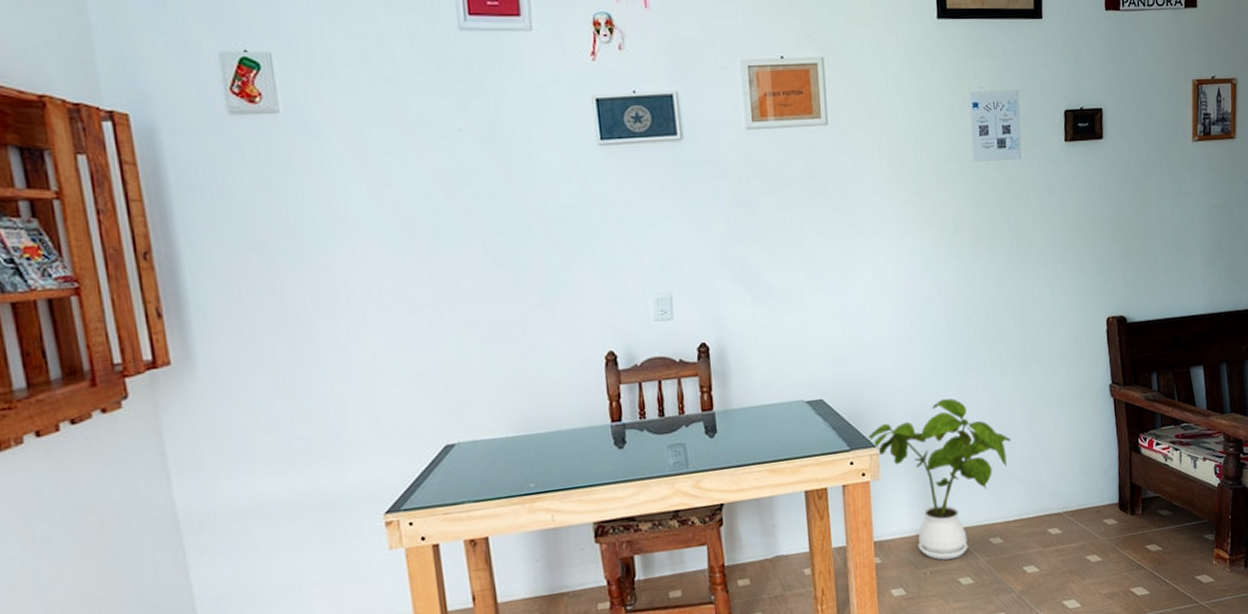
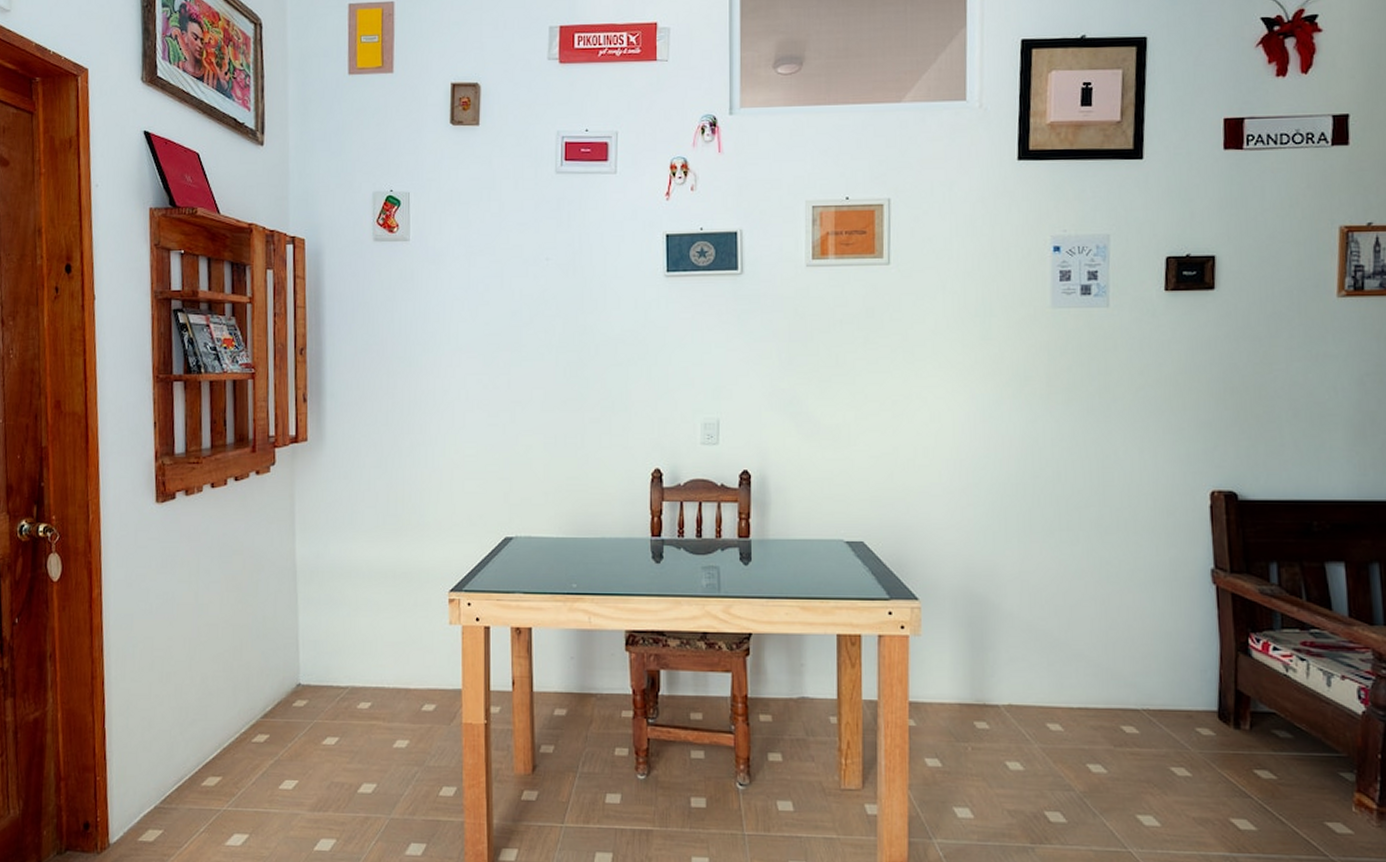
house plant: present [866,398,1011,560] -> none [908,558,1080,739]

